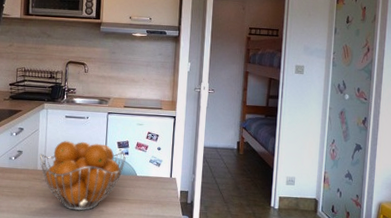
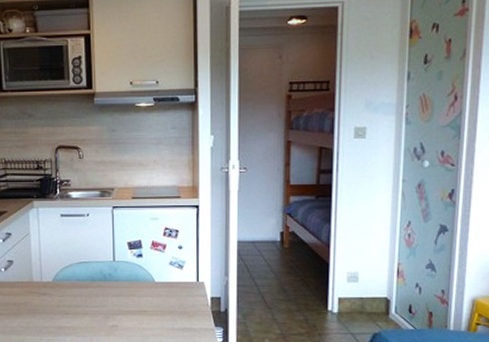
fruit basket: present [40,141,126,211] -> none [34,245,139,328]

